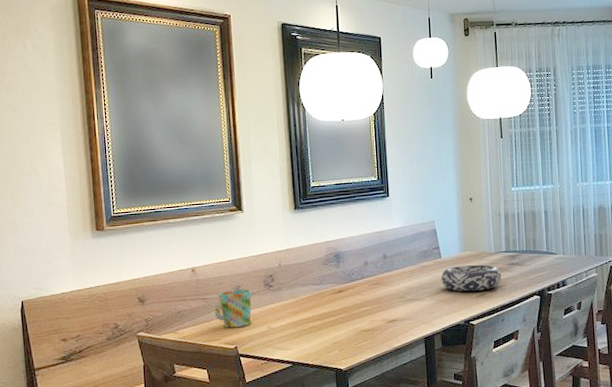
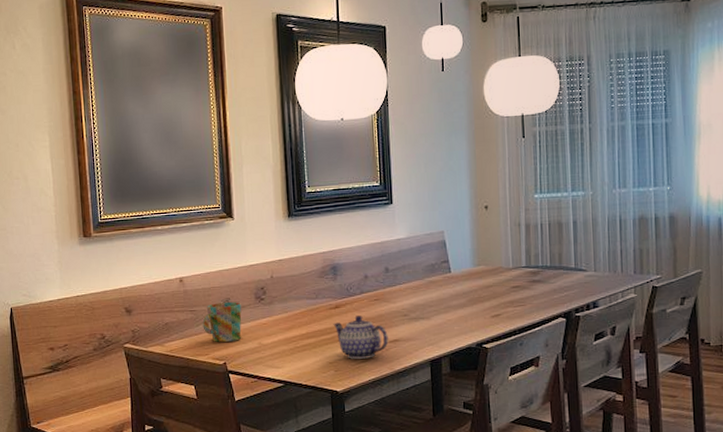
teapot: none [337,299,387,339] -> present [333,316,389,359]
decorative bowl: present [441,264,502,292] -> none [450,280,521,311]

